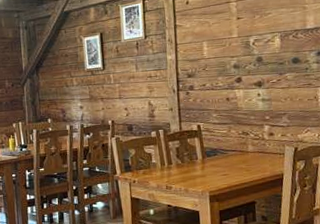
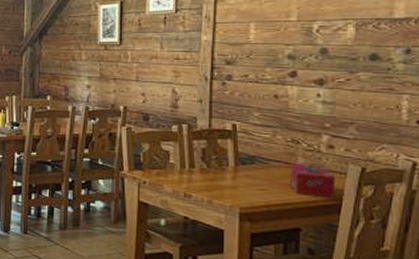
tissue box: none [243,149,278,175] -> present [291,162,335,198]

